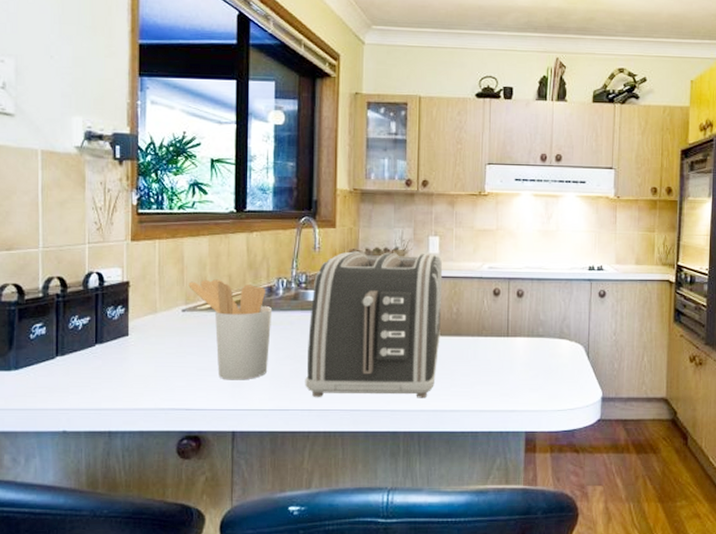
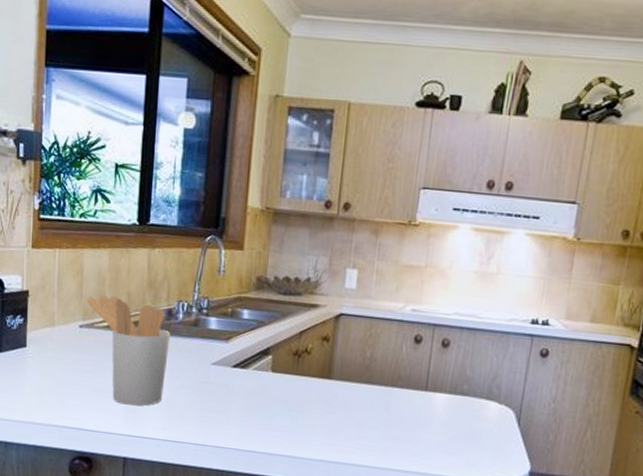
toaster: present [305,251,443,399] -> none [200,278,359,448]

